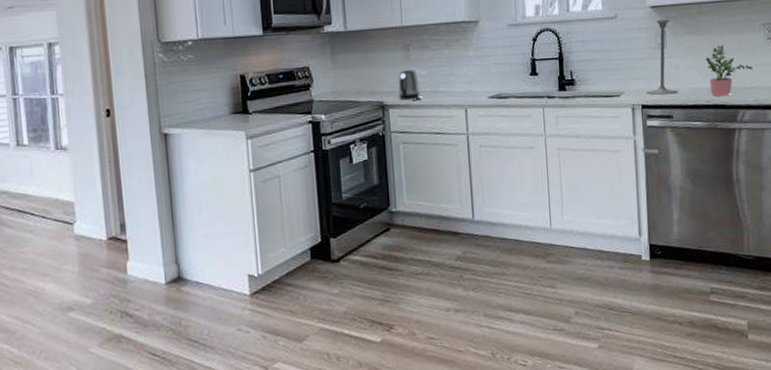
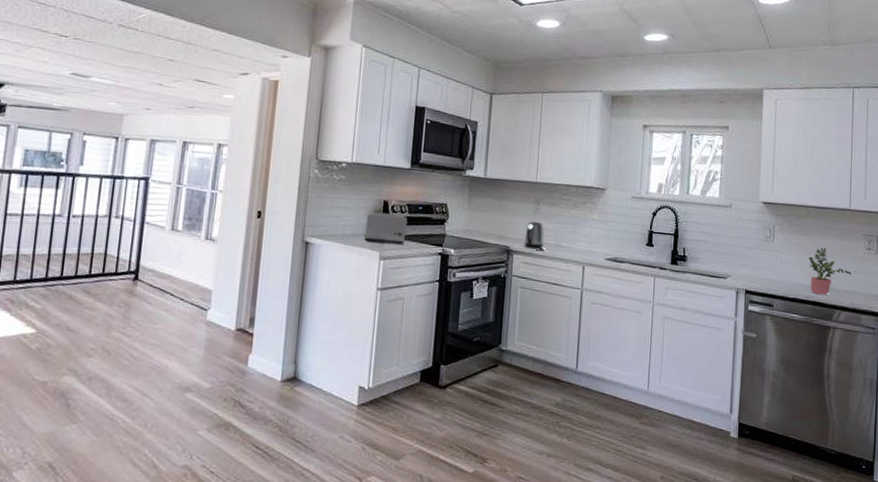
toaster: none [223,87,271,122] -> present [364,210,408,245]
candlestick: present [647,19,678,95] -> none [751,215,780,285]

